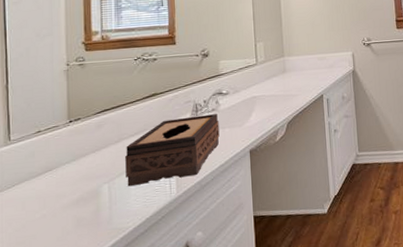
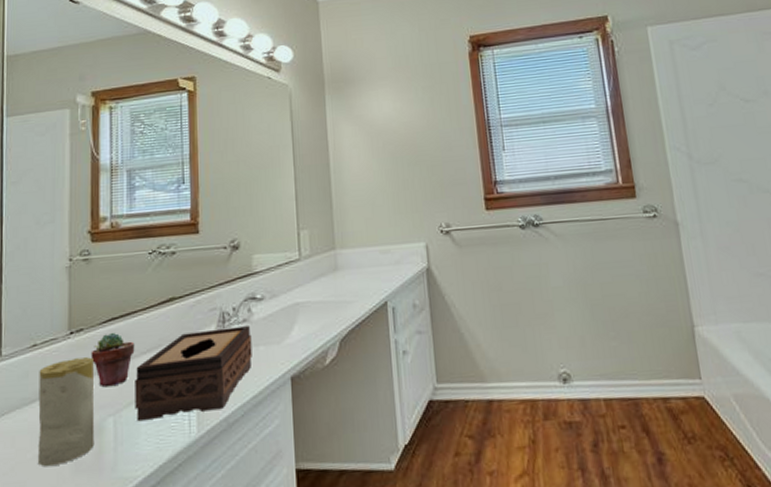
candle: none [44,140,93,224] -> present [37,357,95,467]
potted succulent: none [87,120,124,162] -> present [91,332,135,388]

